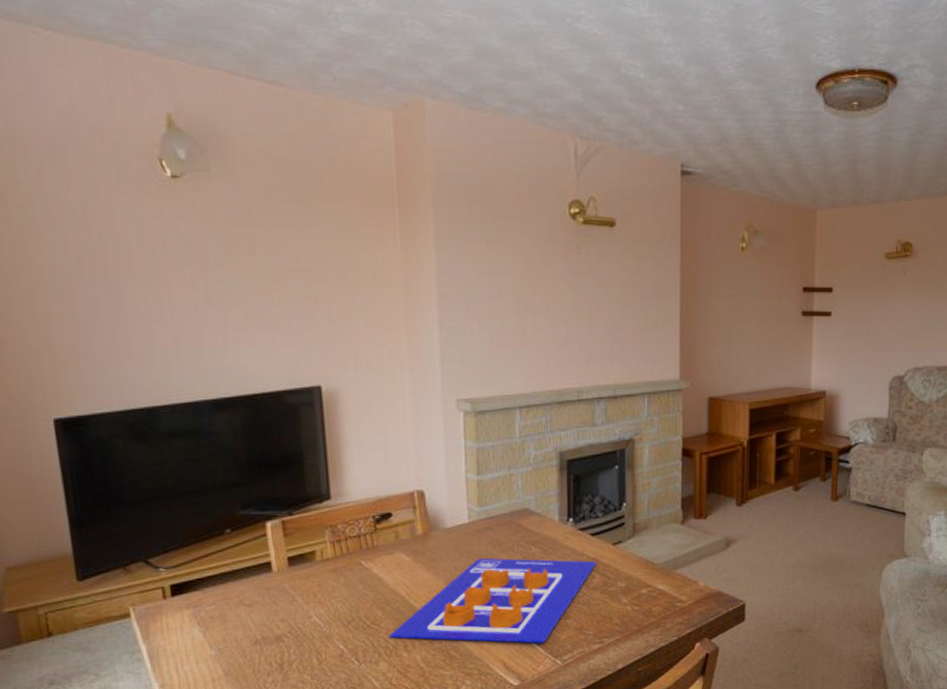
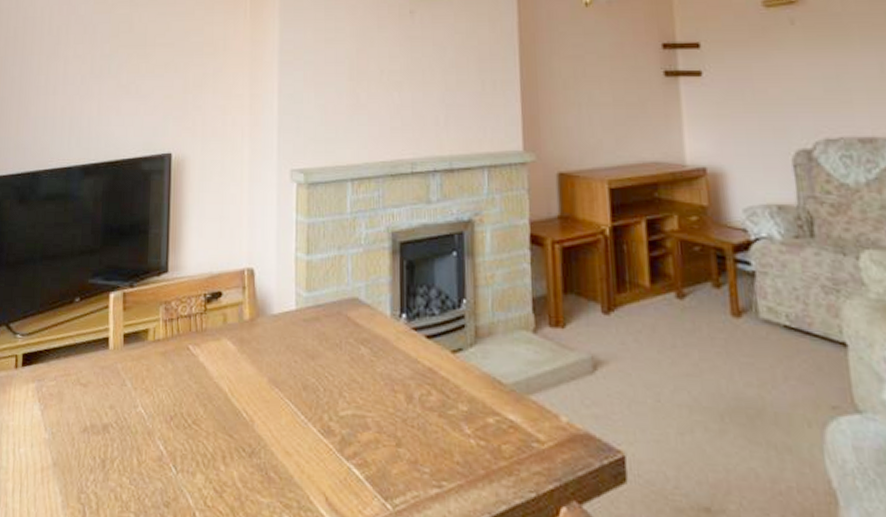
poster: present [389,558,596,643] -> none [208,354,433,476]

